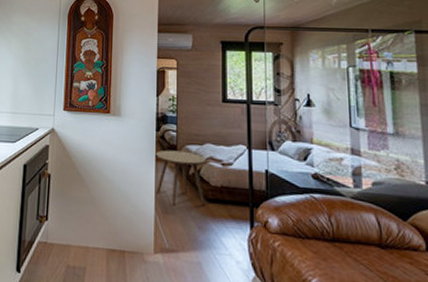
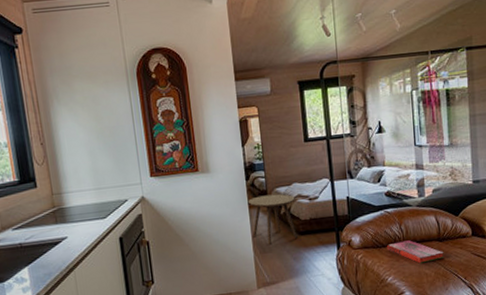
hardback book: none [312,236,388,272] -> present [387,240,444,264]

